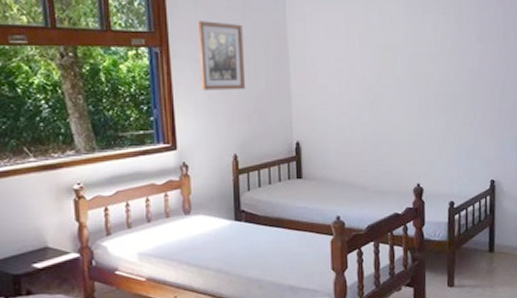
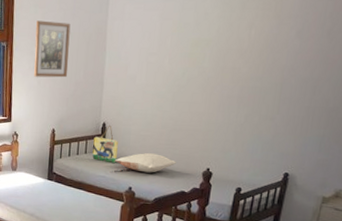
home sign: none [287,143,318,191] -> present [92,124,118,164]
pillow: none [315,173,385,197] -> present [114,153,176,173]

